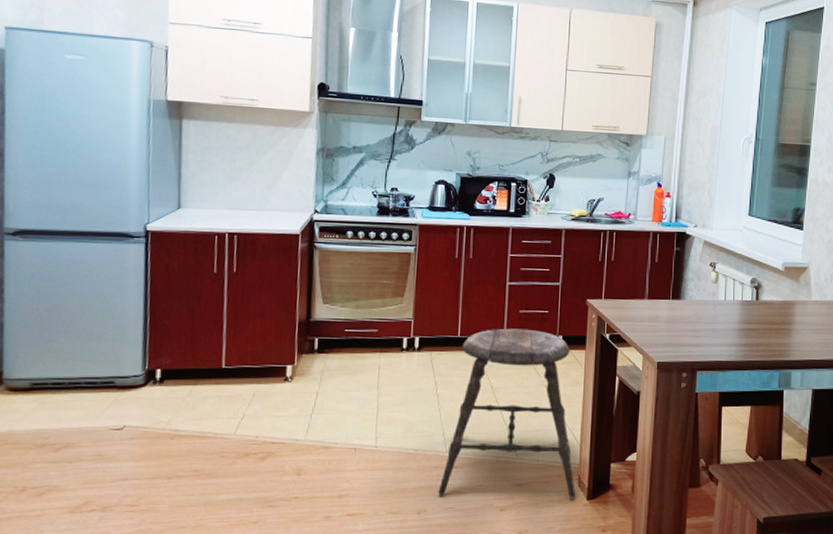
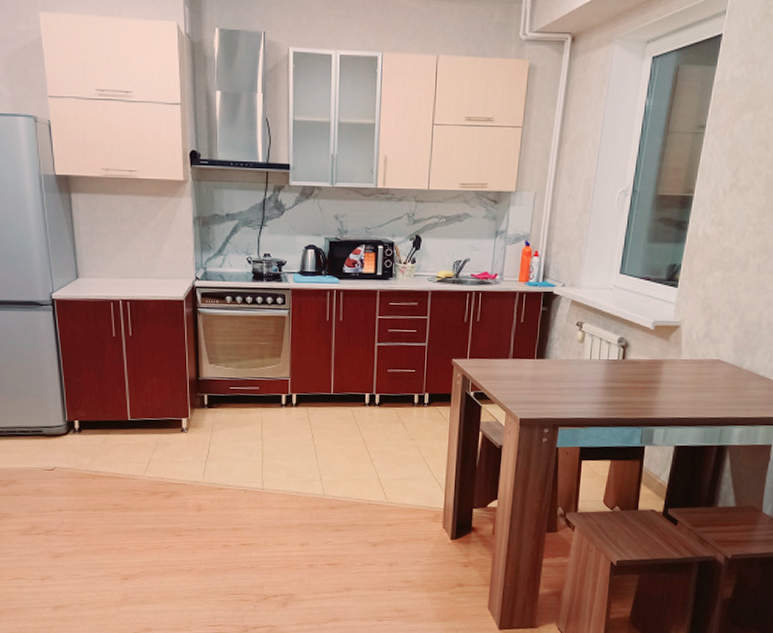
stool: present [438,328,576,498] -> none [318,386,441,538]

